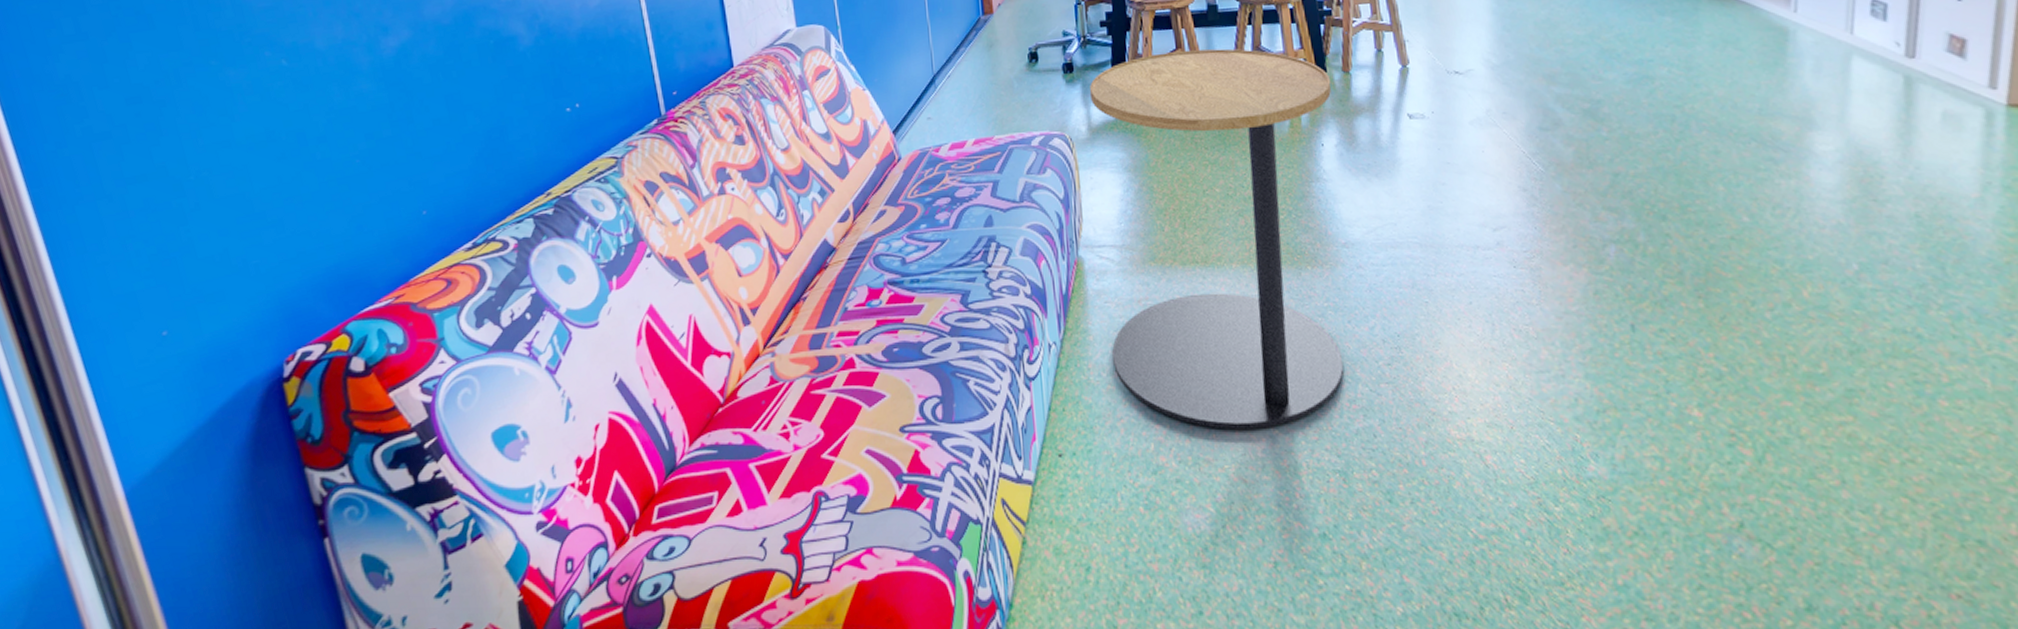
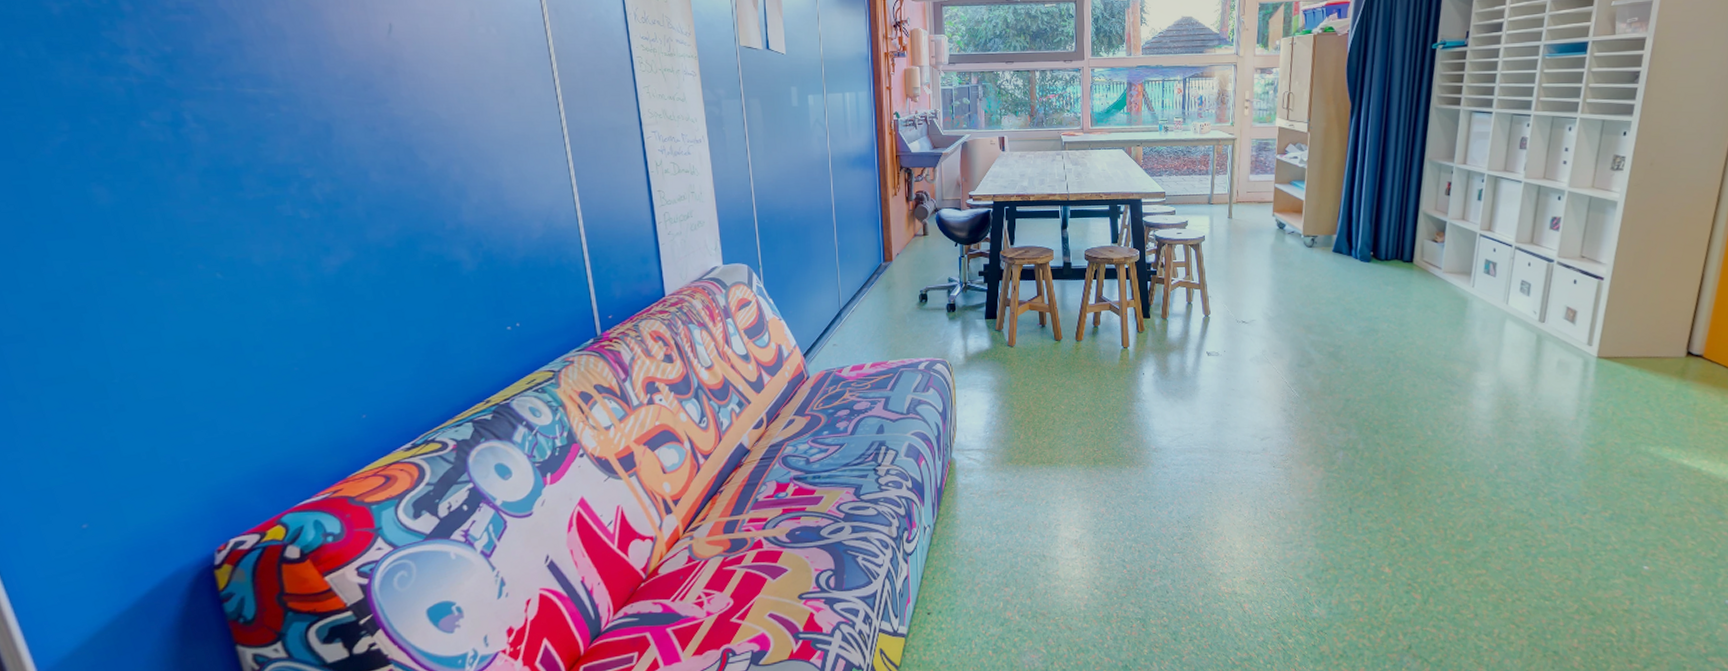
side table: present [1089,48,1344,429] -> none [967,297,1153,590]

